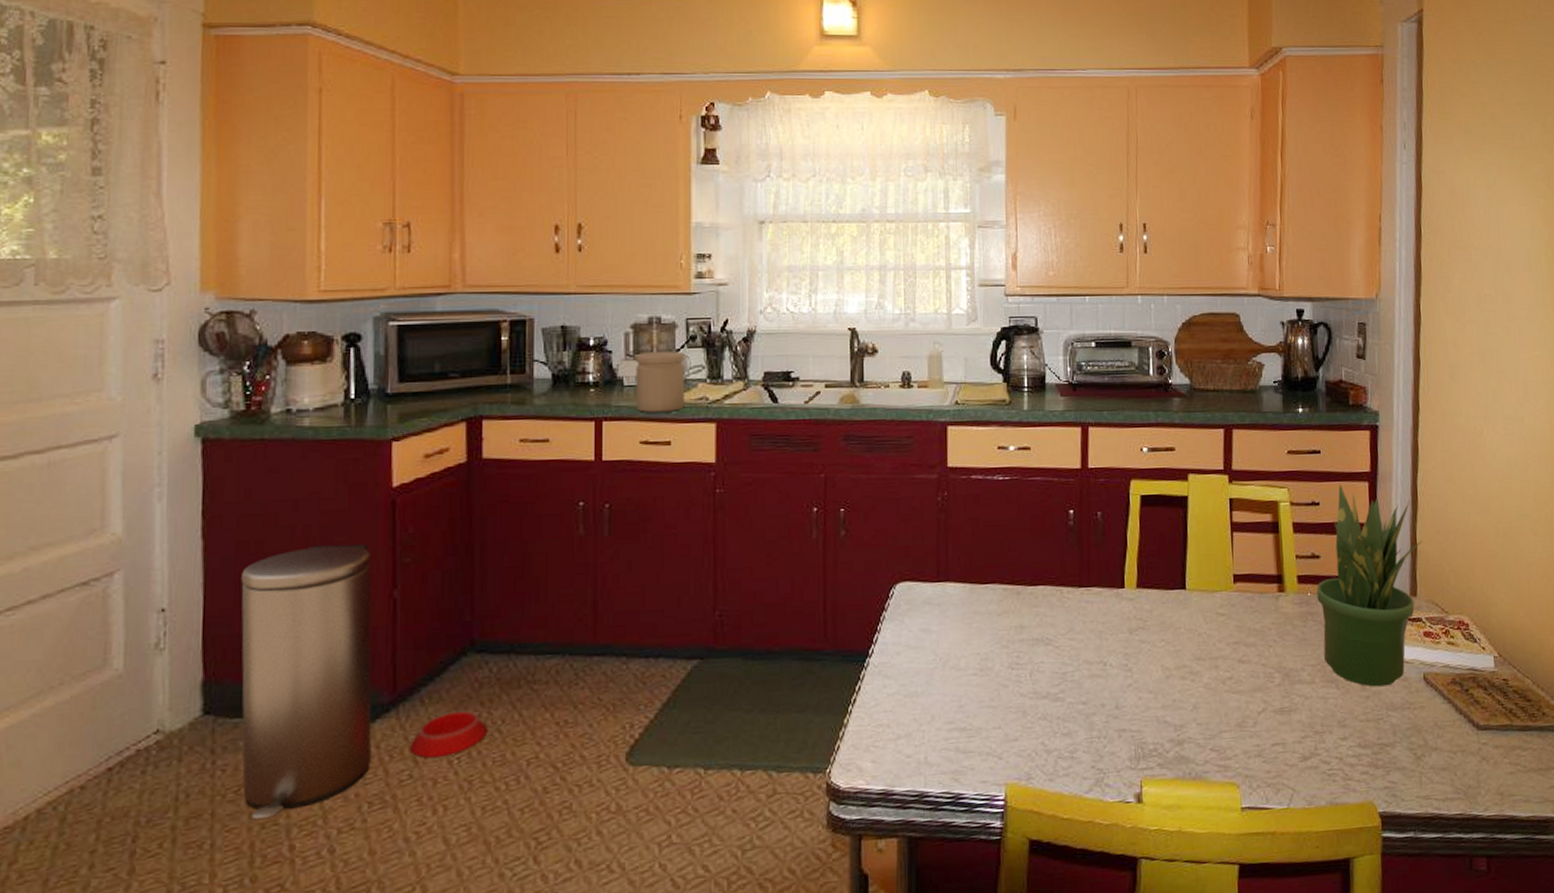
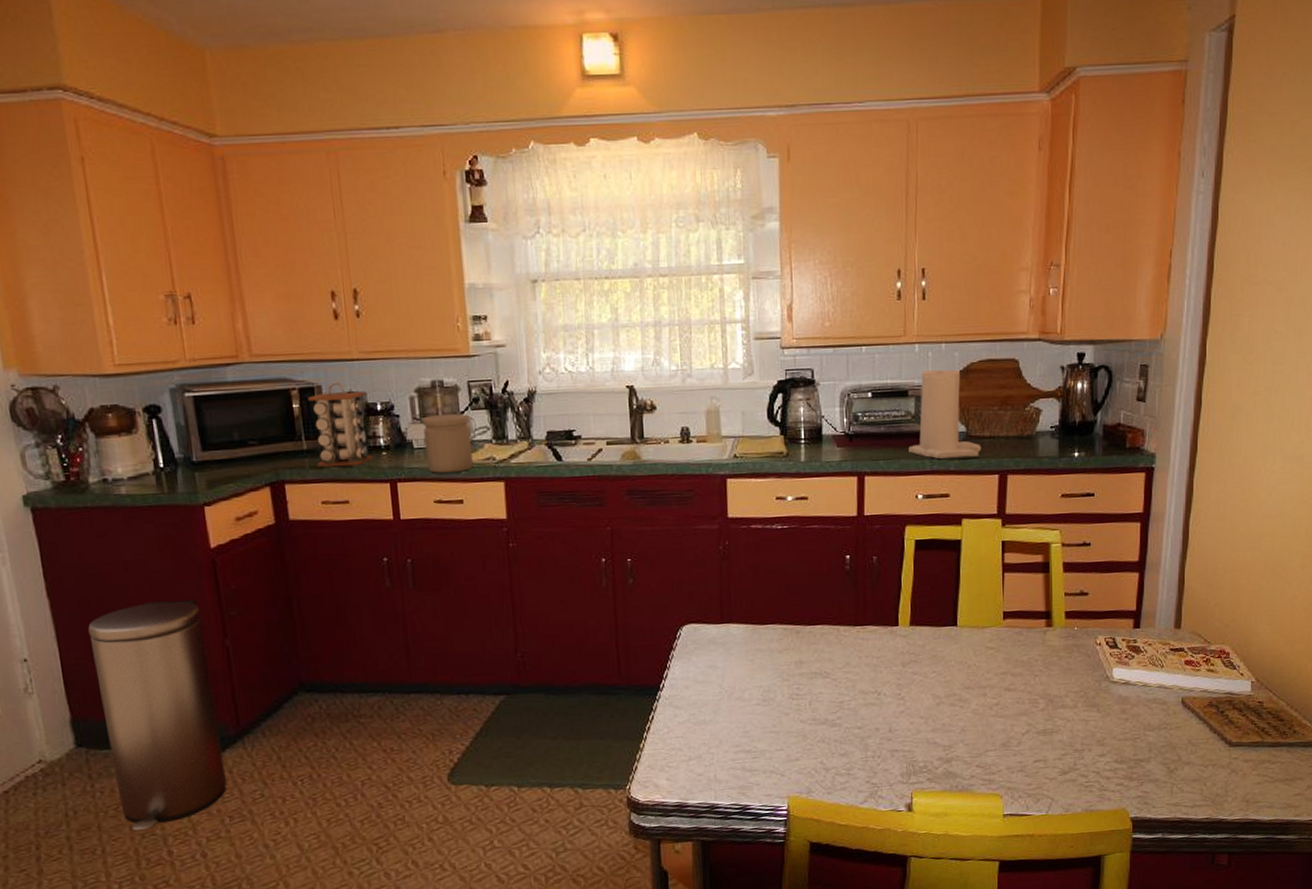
pet bowl: present [411,710,488,758] -> none [259,740,324,780]
spice rack: none [518,315,580,404] -> present [308,382,374,468]
paper towel: none [1132,321,1206,412] -> present [908,369,982,460]
planter: present [1316,484,1424,687] -> none [1083,525,1191,710]

